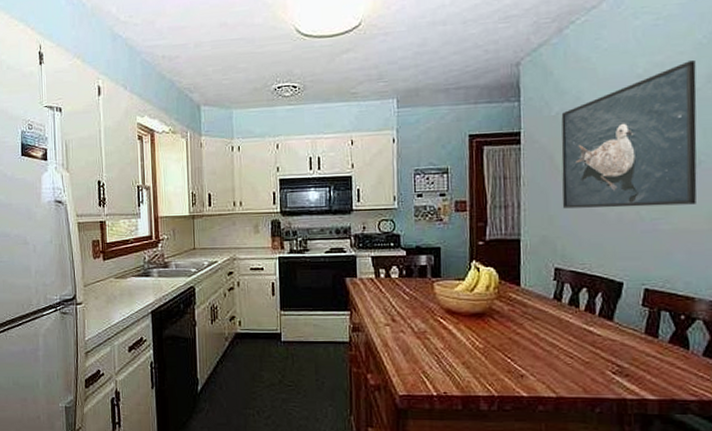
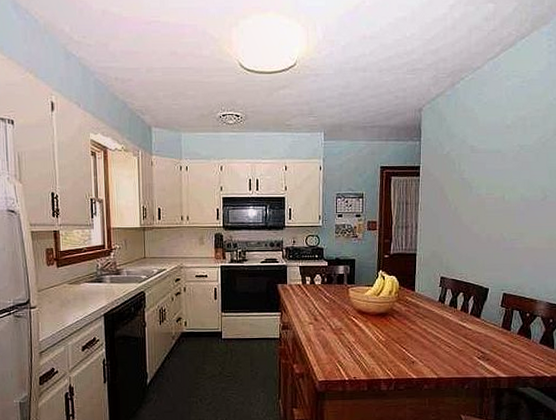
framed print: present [561,60,697,209] -> none [448,117,547,230]

